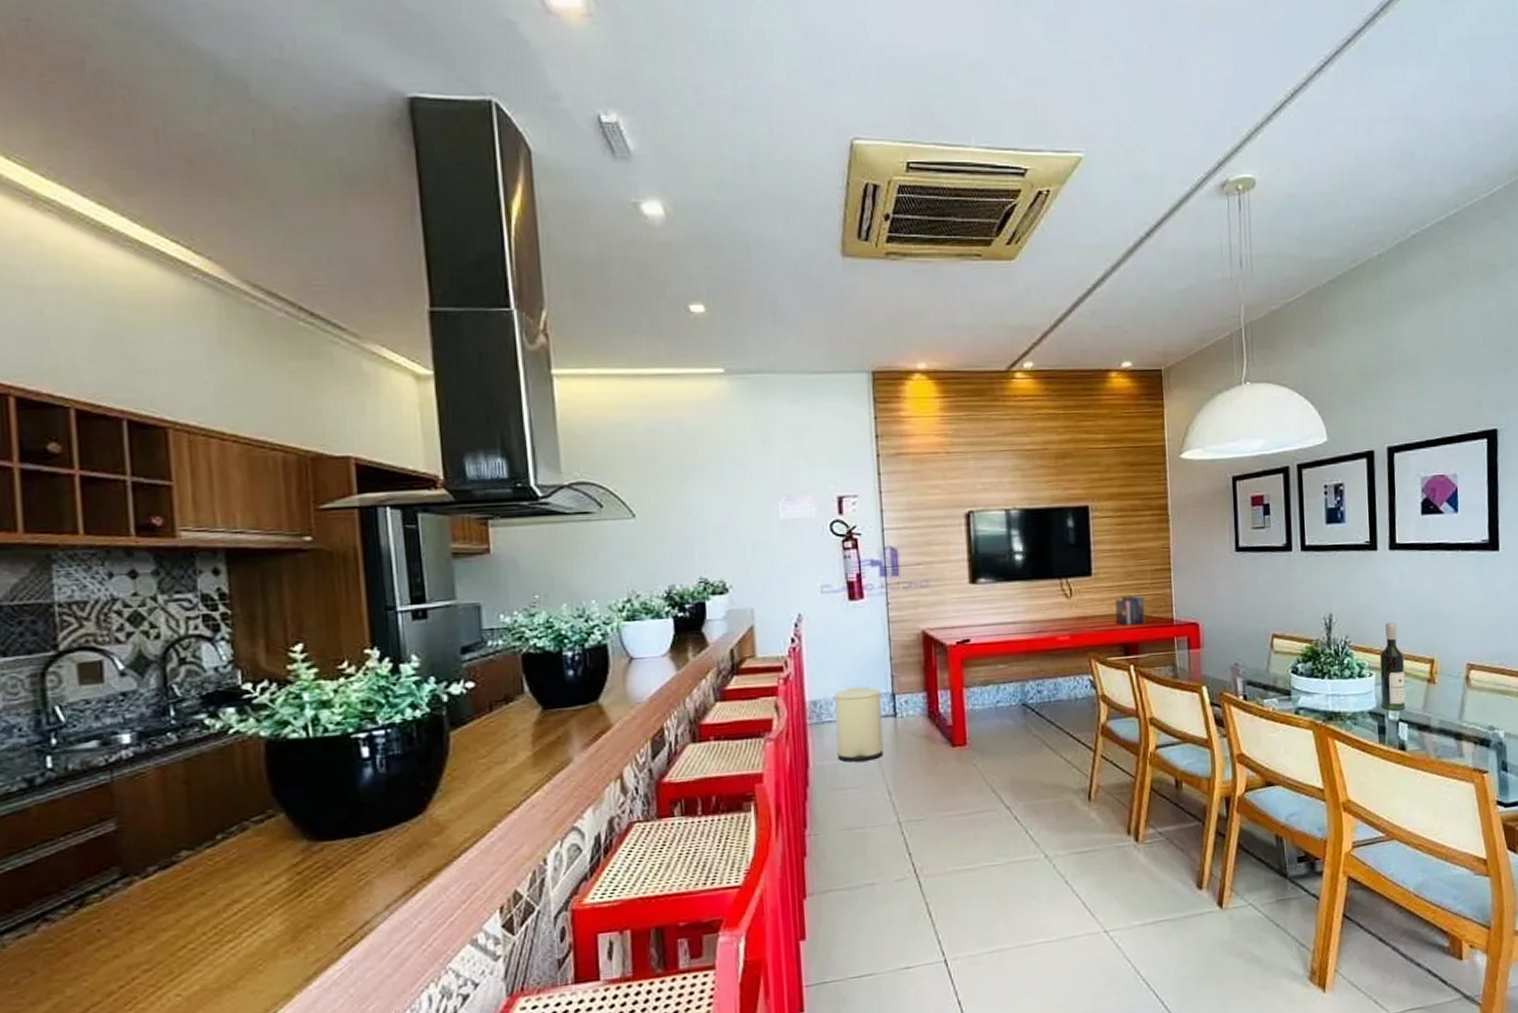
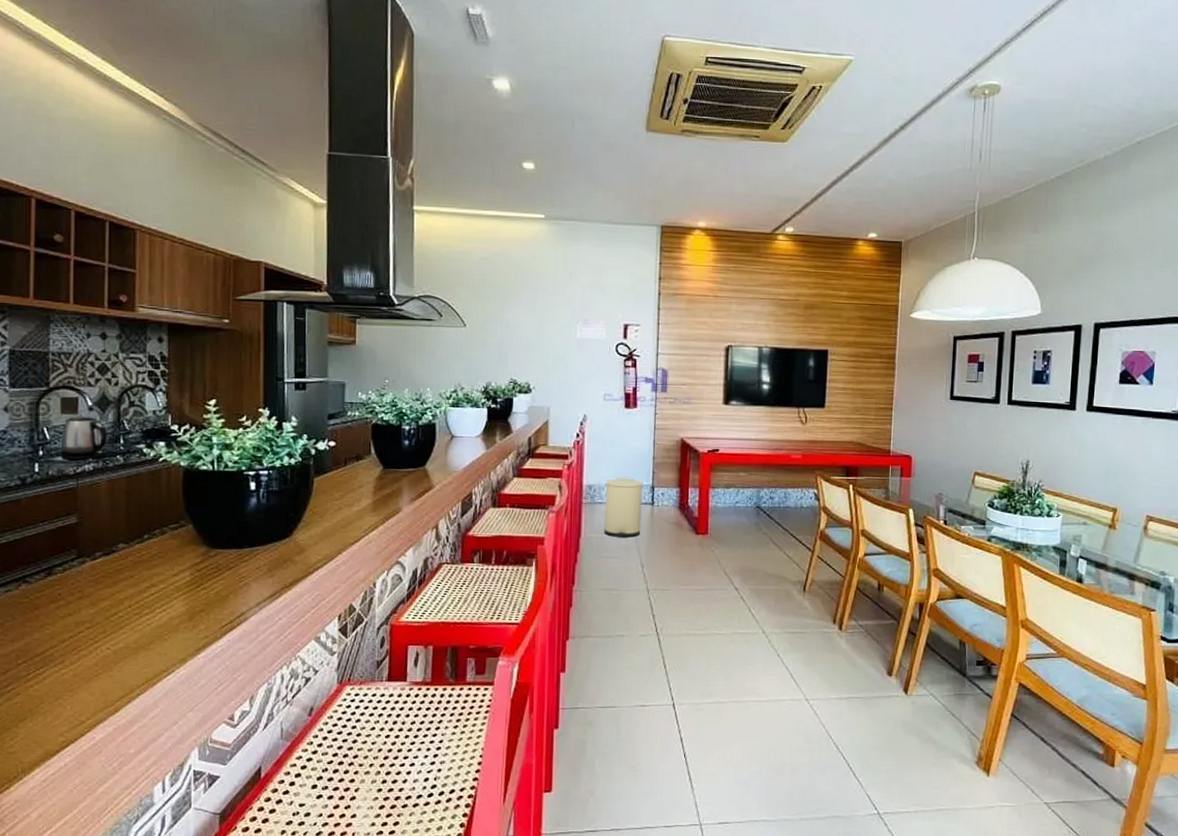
kettle: none [82,685,152,748] -> present [60,416,108,461]
books: present [1114,595,1146,626] -> none [841,427,868,453]
bottle: present [1379,622,1406,712] -> none [1065,473,1090,550]

